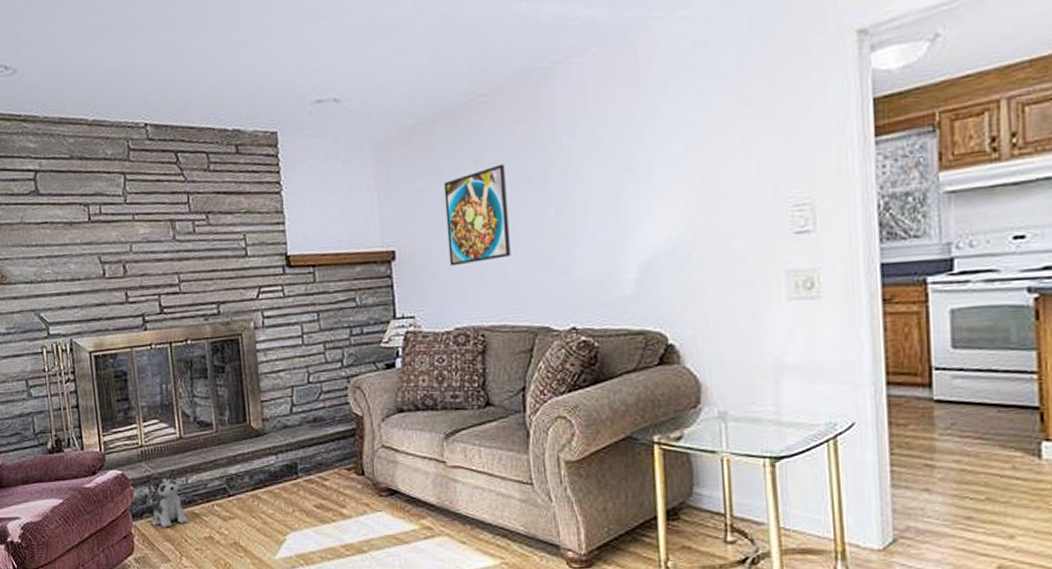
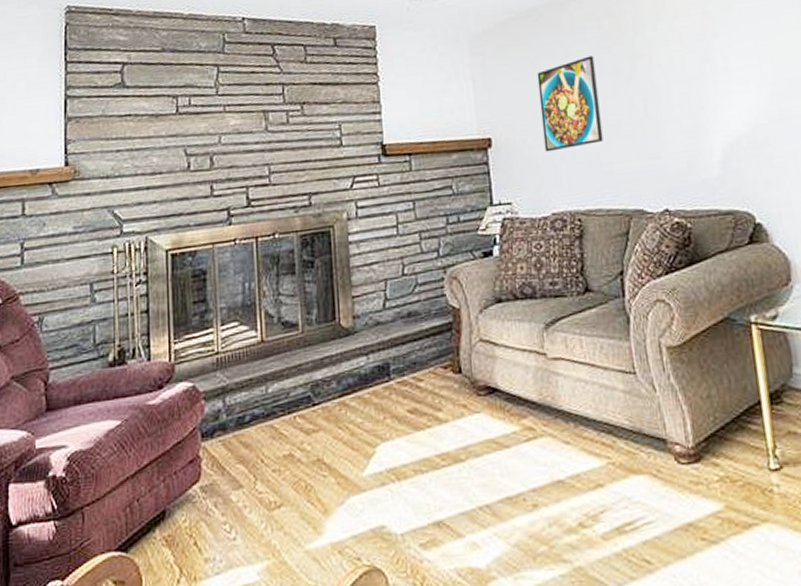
plush toy: present [150,468,188,528] -> none [223,376,265,448]

